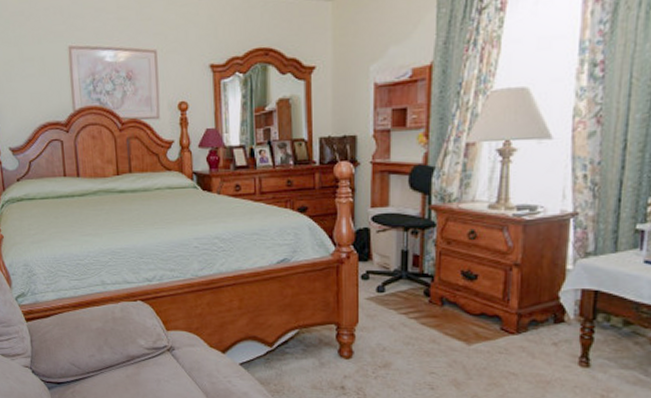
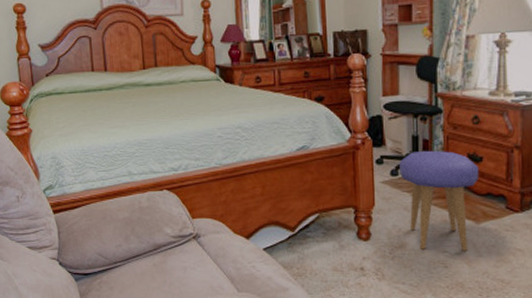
stool: none [387,267,474,373] -> present [399,151,479,251]

